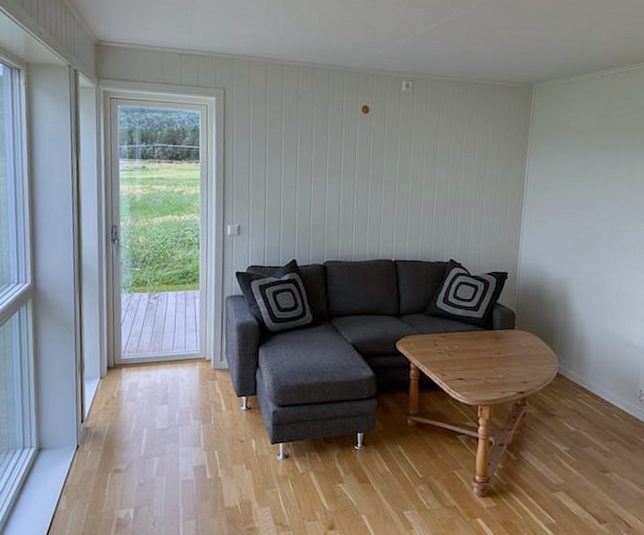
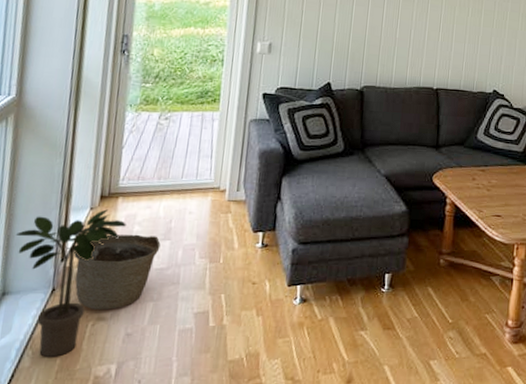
potted plant: none [44,378,131,502] -> present [16,209,127,357]
basket: none [91,399,160,463] -> present [74,234,161,310]

